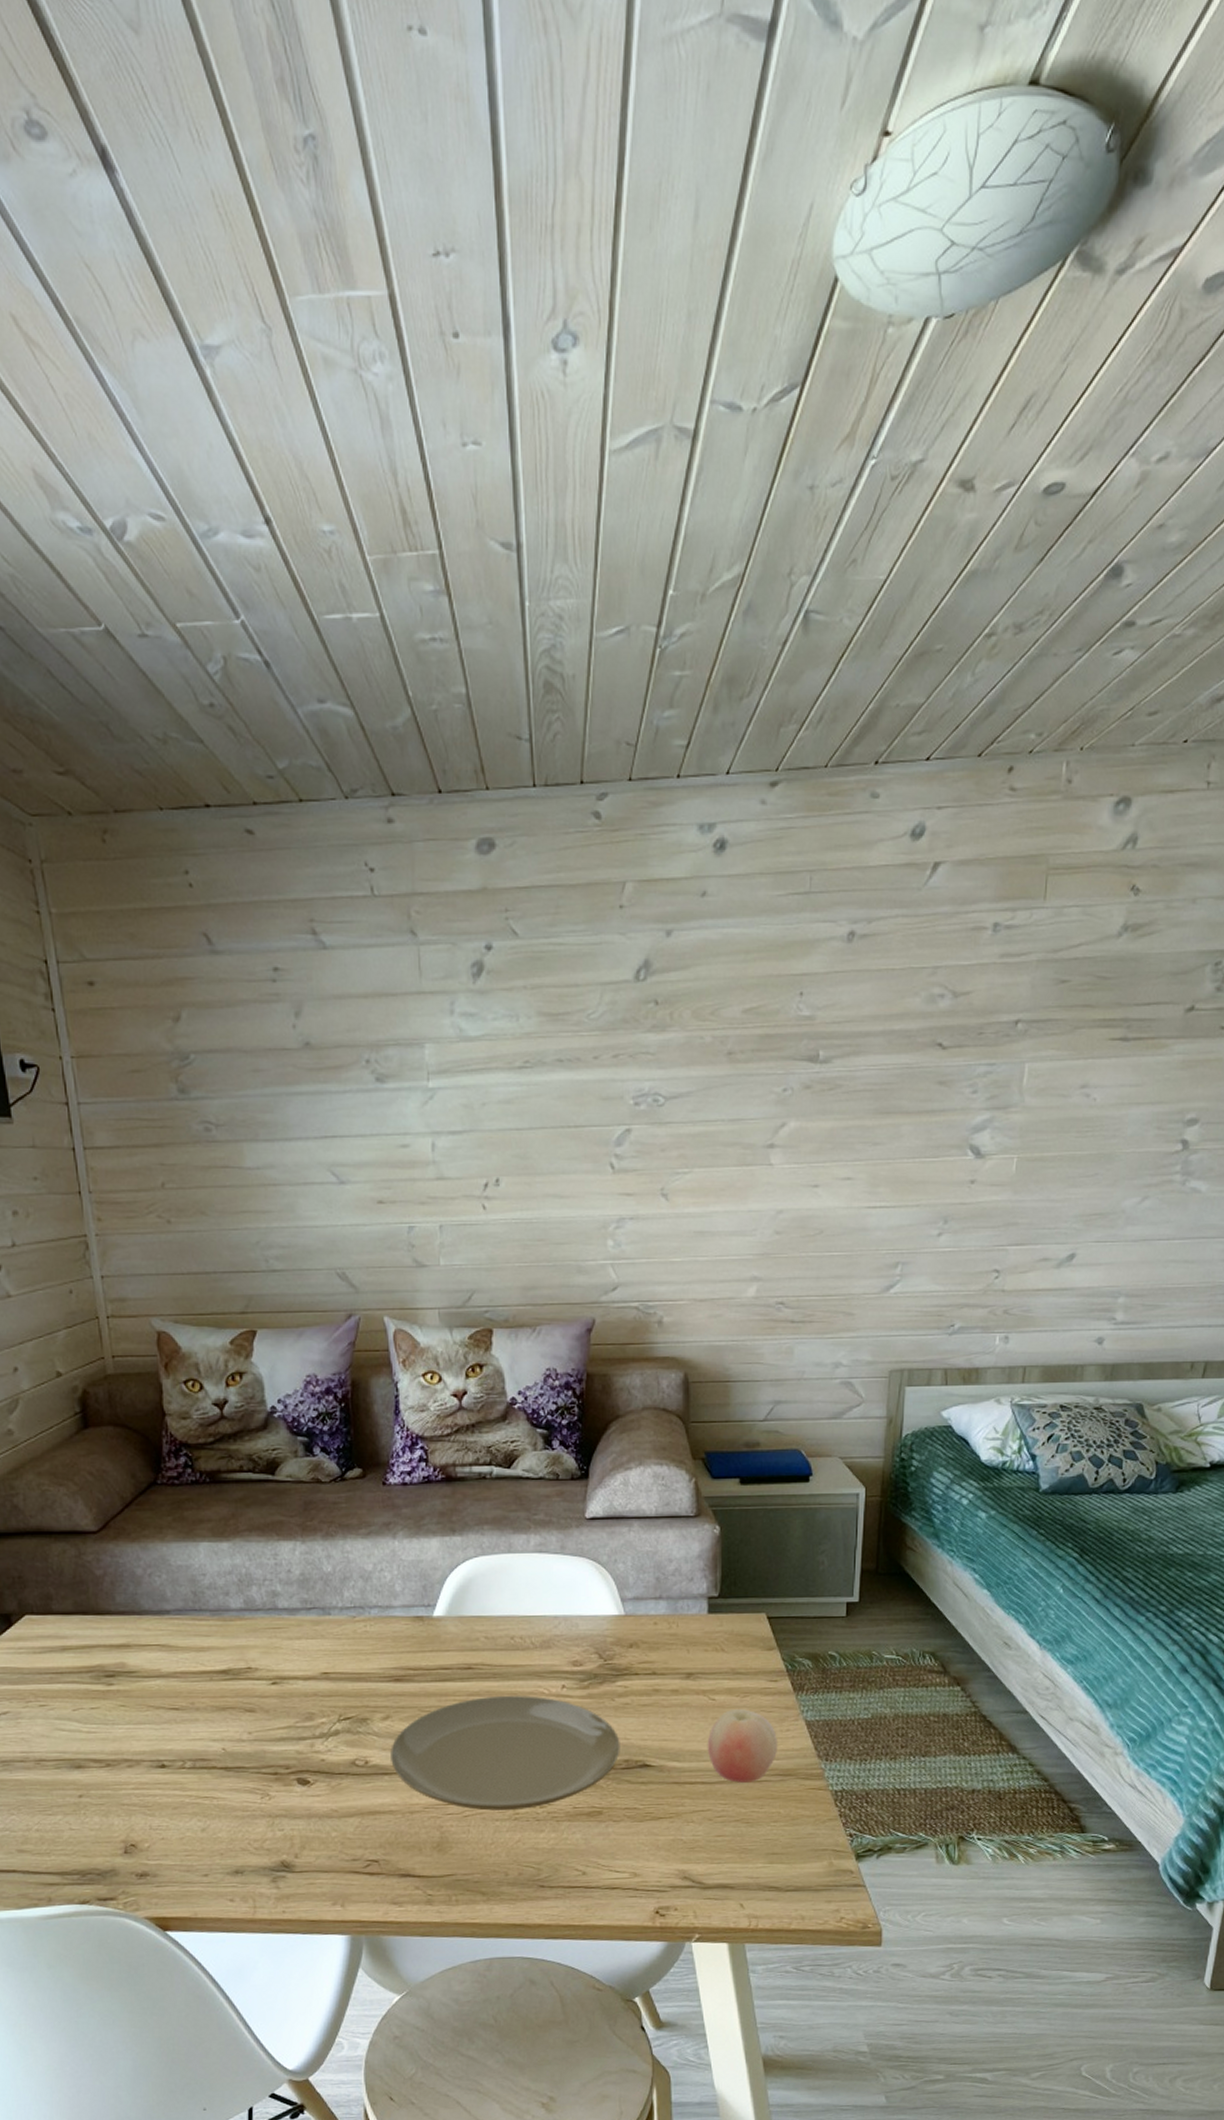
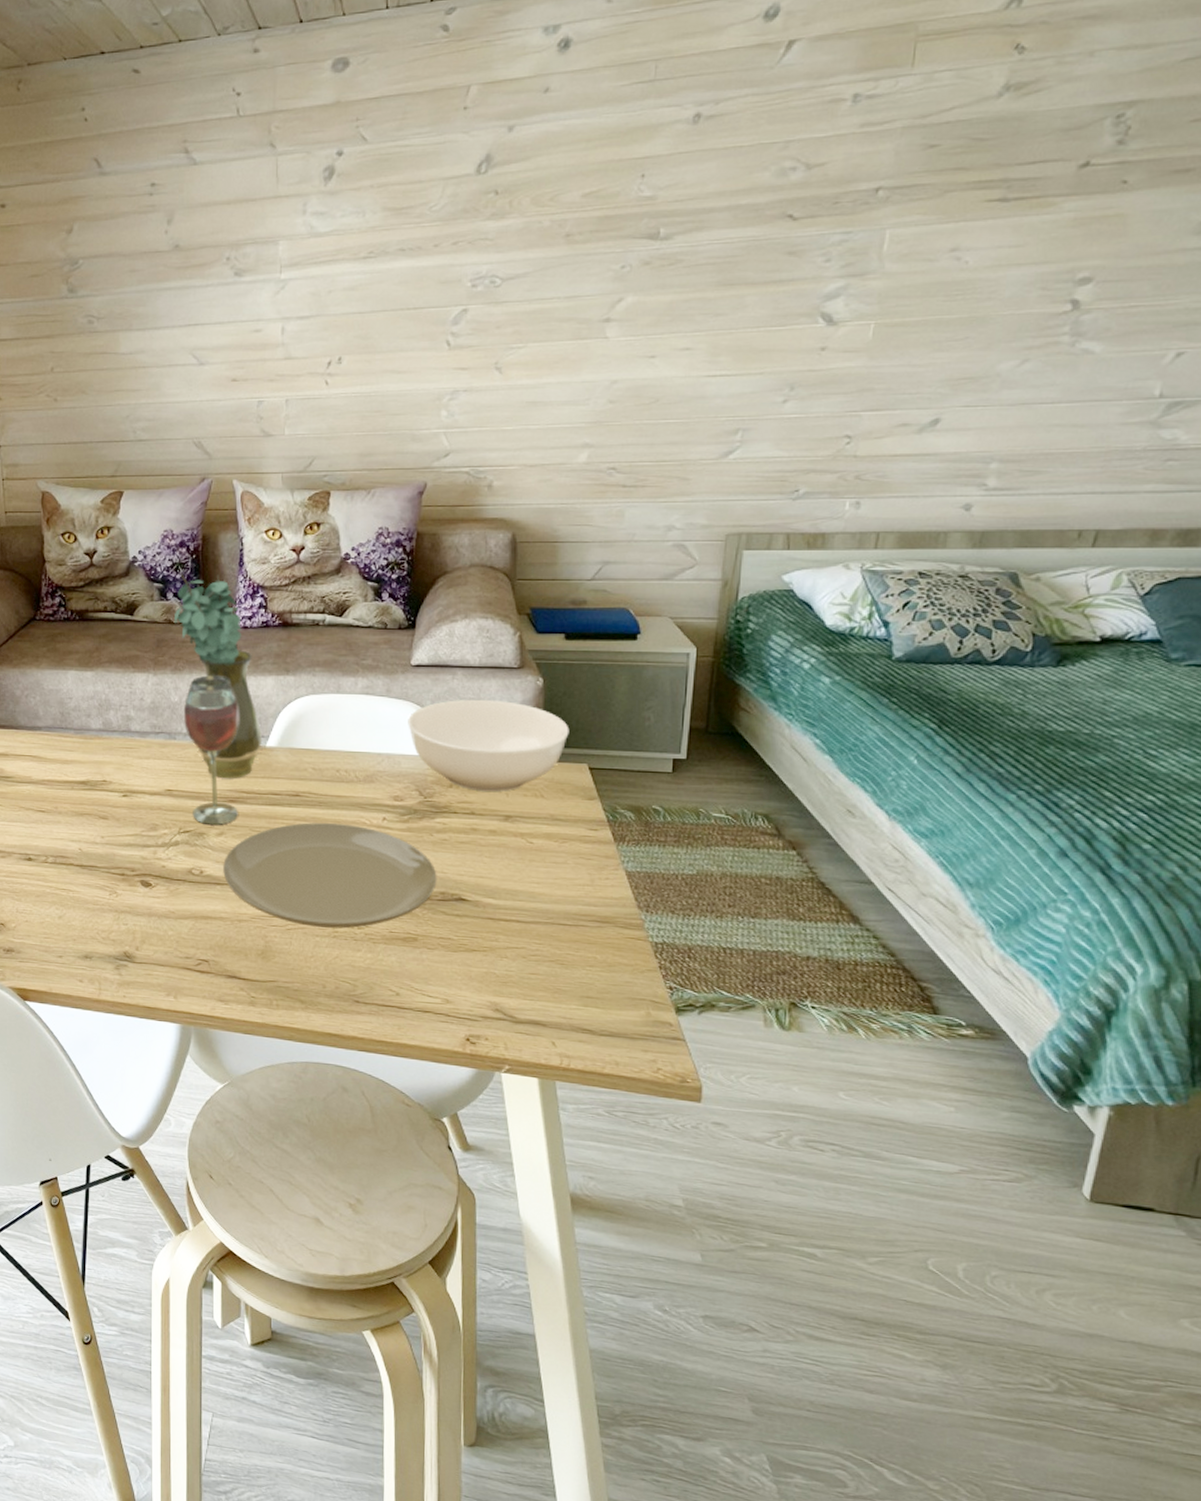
vase: none [323,1425,428,1655] -> present [174,574,262,778]
wineglass: none [338,1540,405,1708] -> present [183,675,239,825]
bowl: none [584,1551,747,1649] -> present [408,699,570,792]
fruit: present [707,1709,778,1783] -> none [523,854,597,926]

